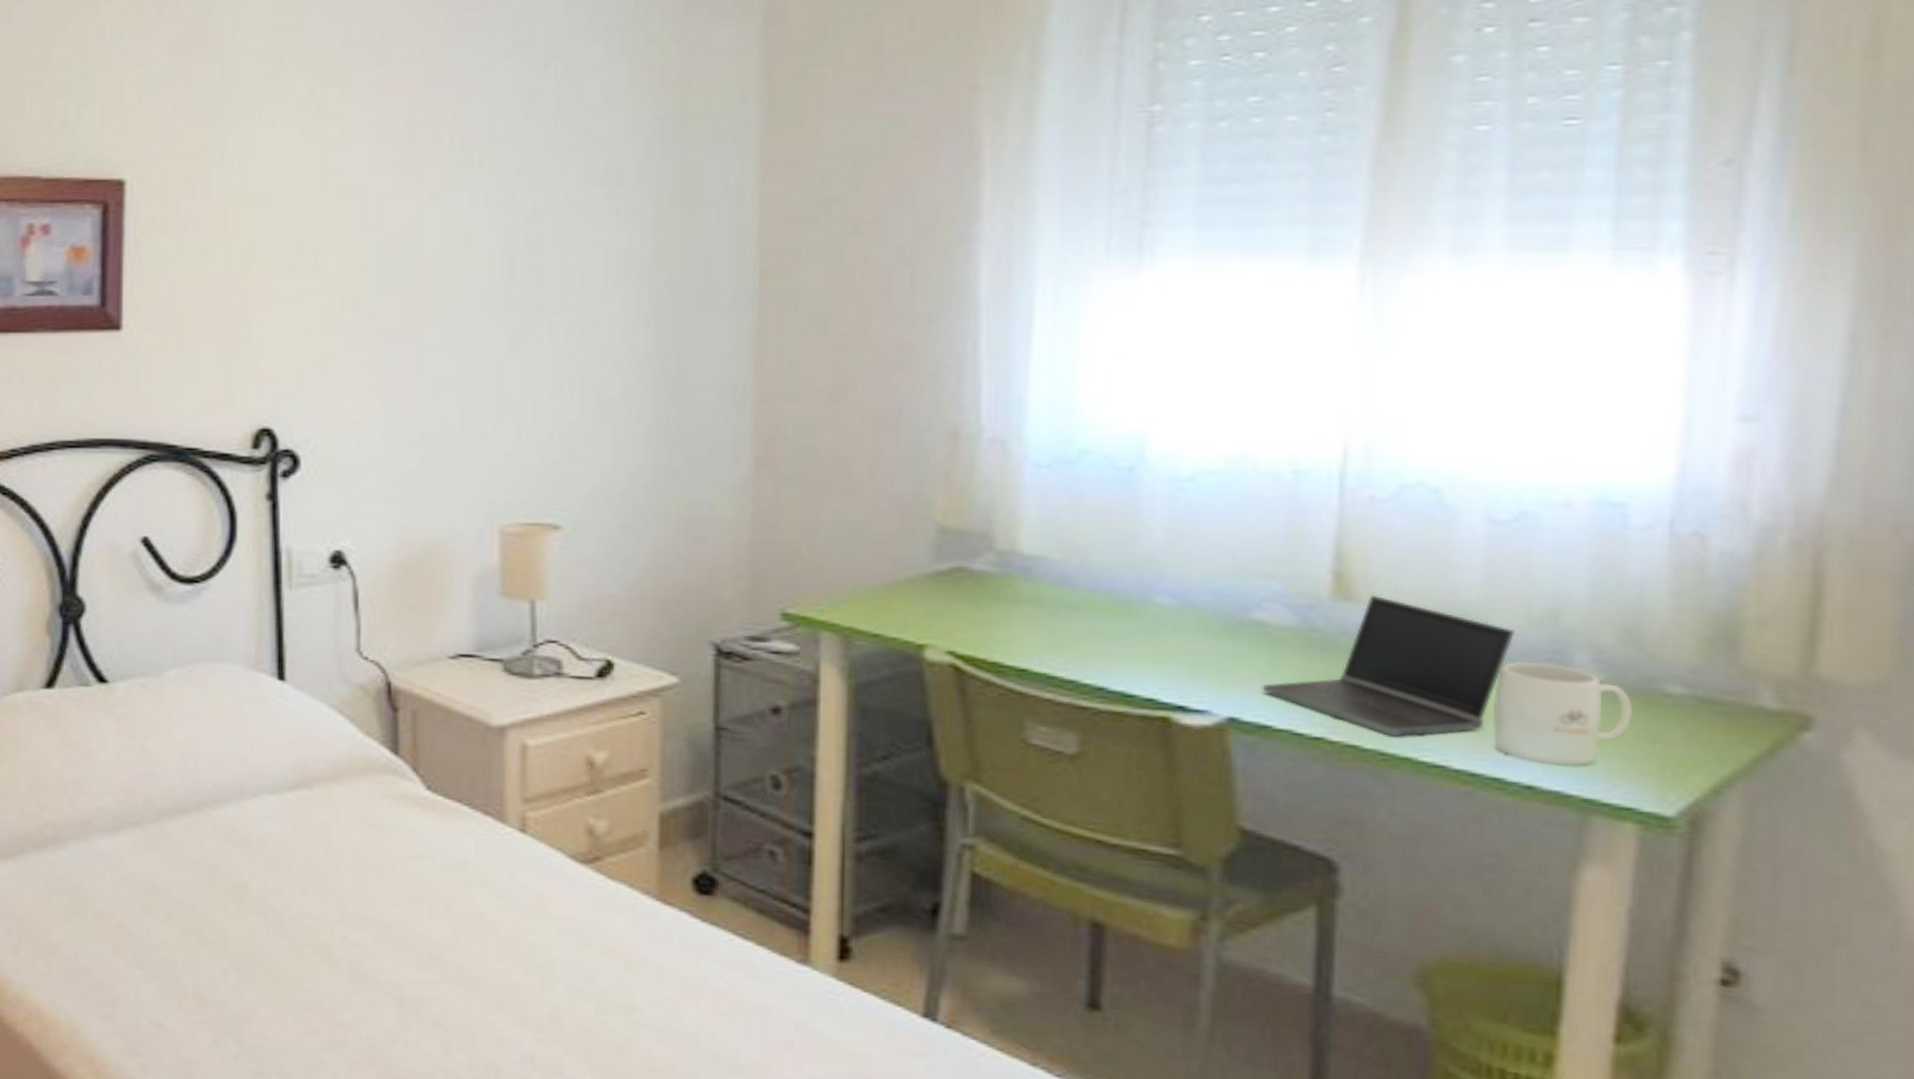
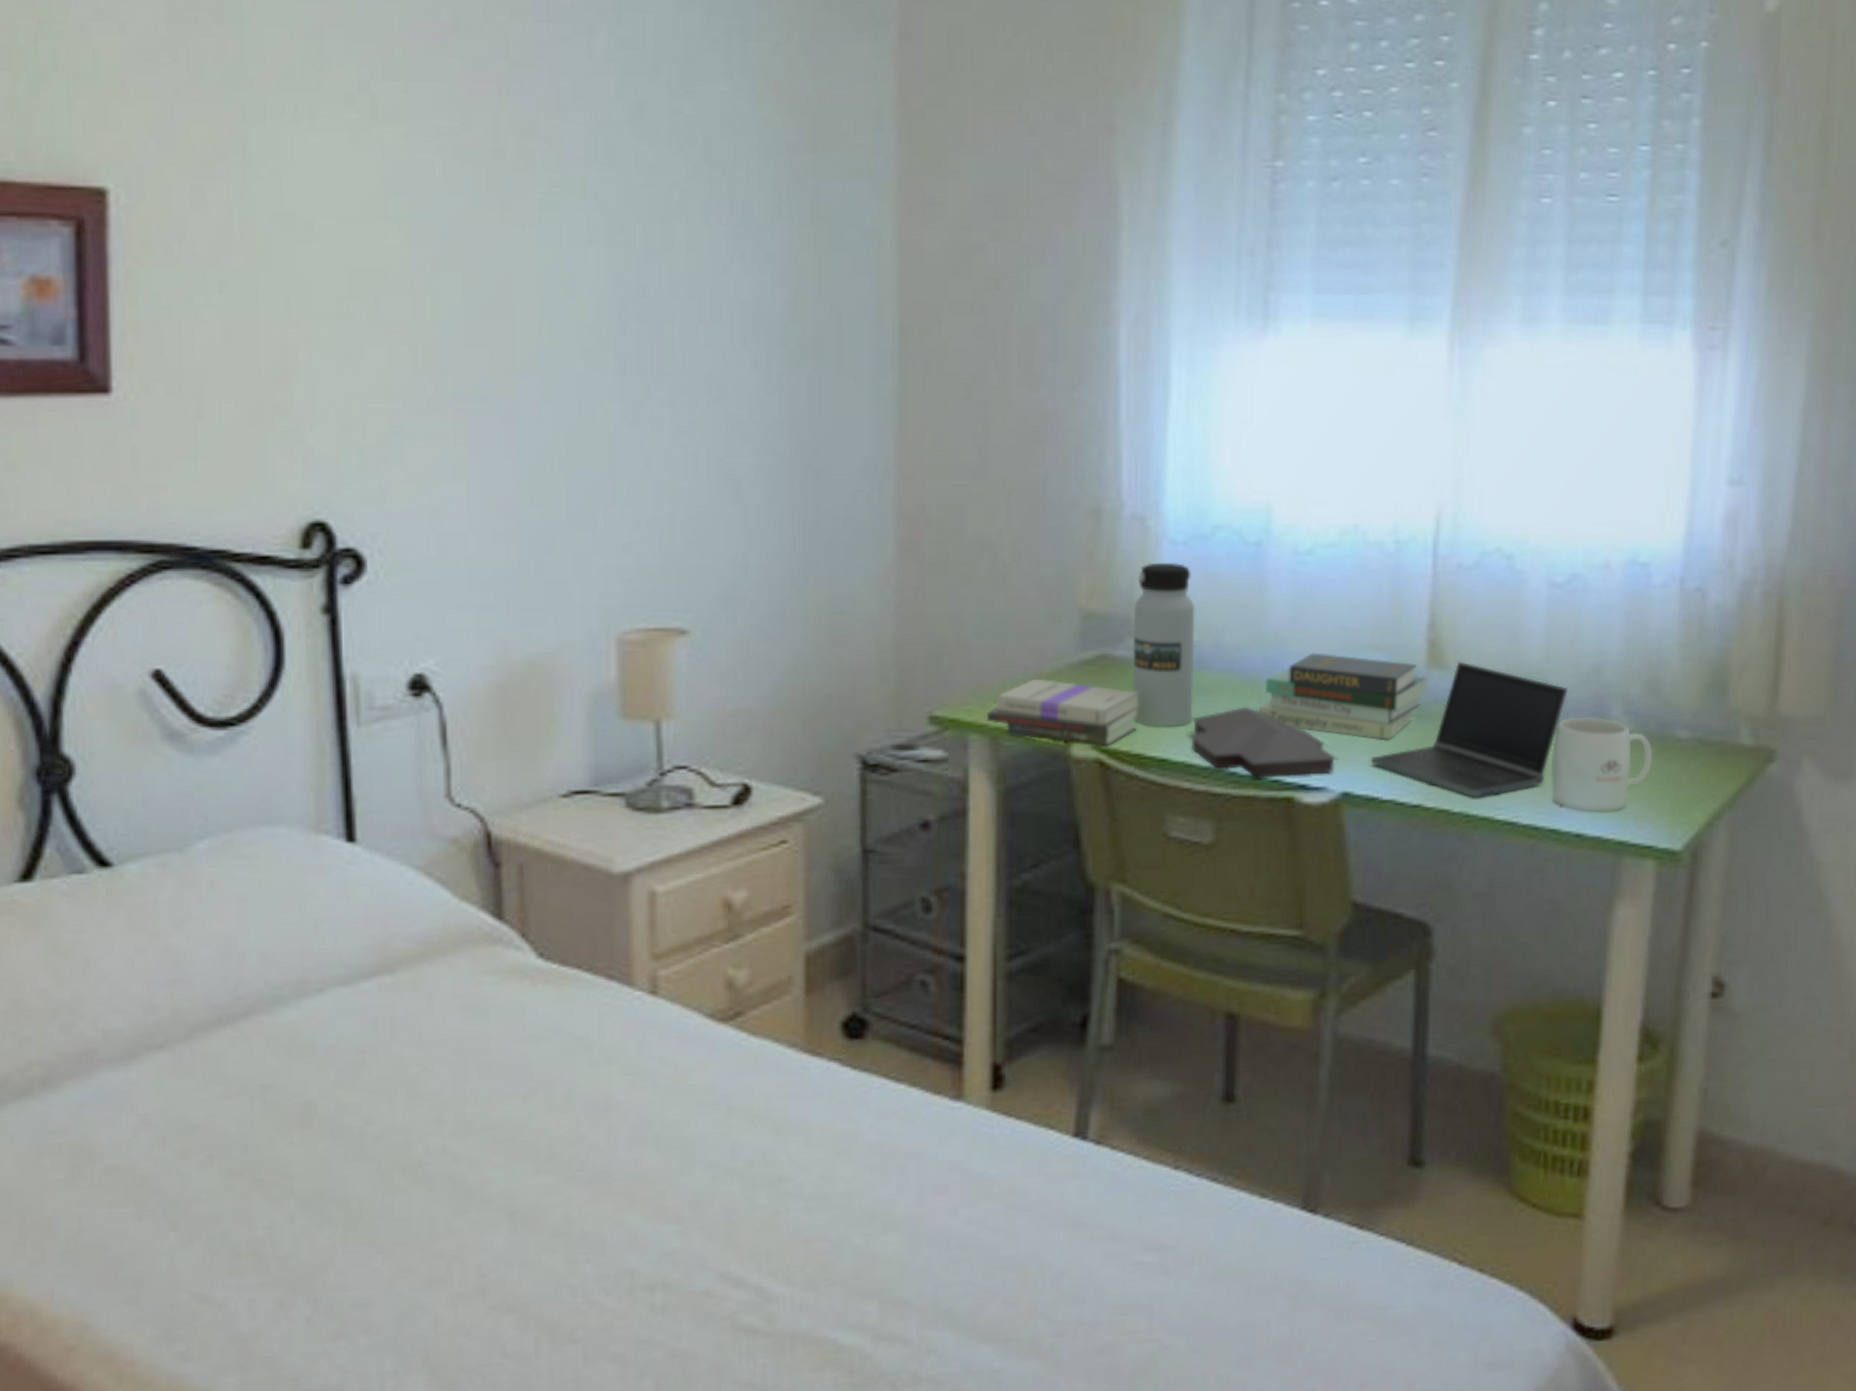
books: none [838,585,998,654] -> present [986,678,1139,748]
water bottle: none [990,483,1060,641] -> present [1132,562,1195,728]
papers: none [1050,624,1223,697] -> present [1187,706,1338,778]
books: none [1130,577,1333,670] -> present [1259,652,1428,741]

